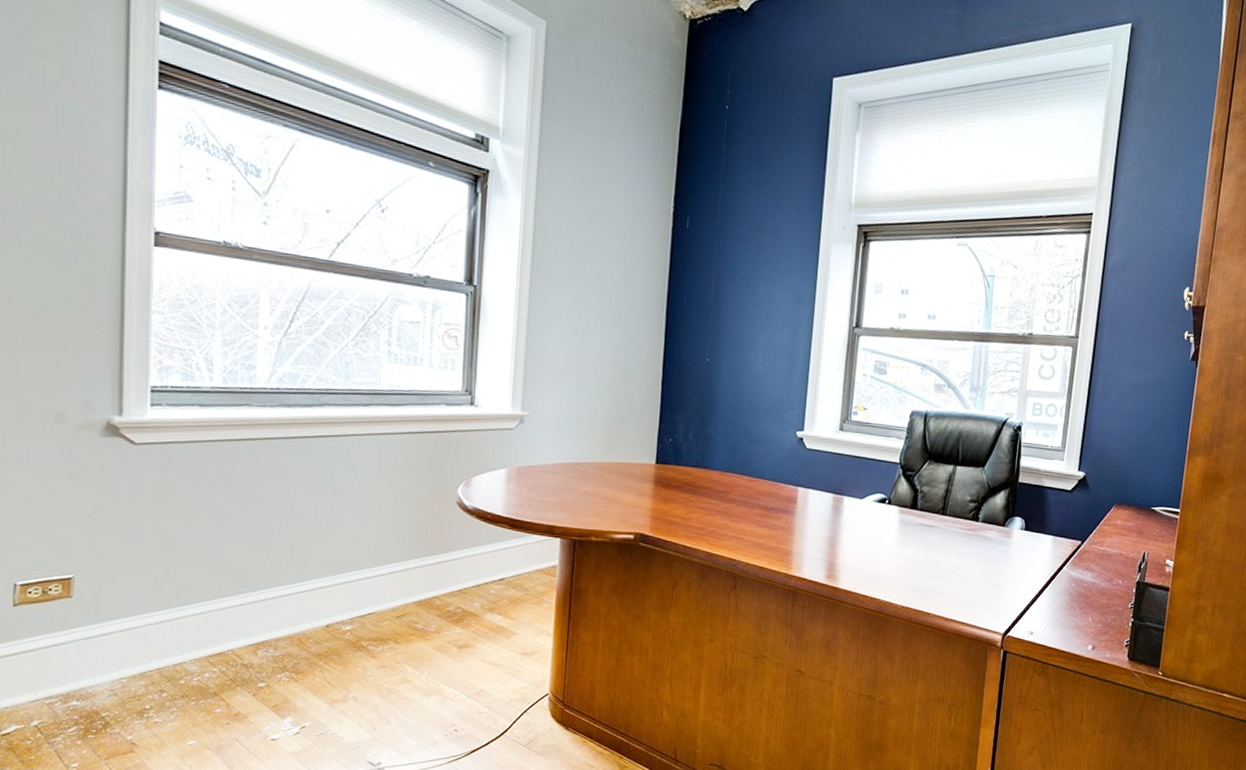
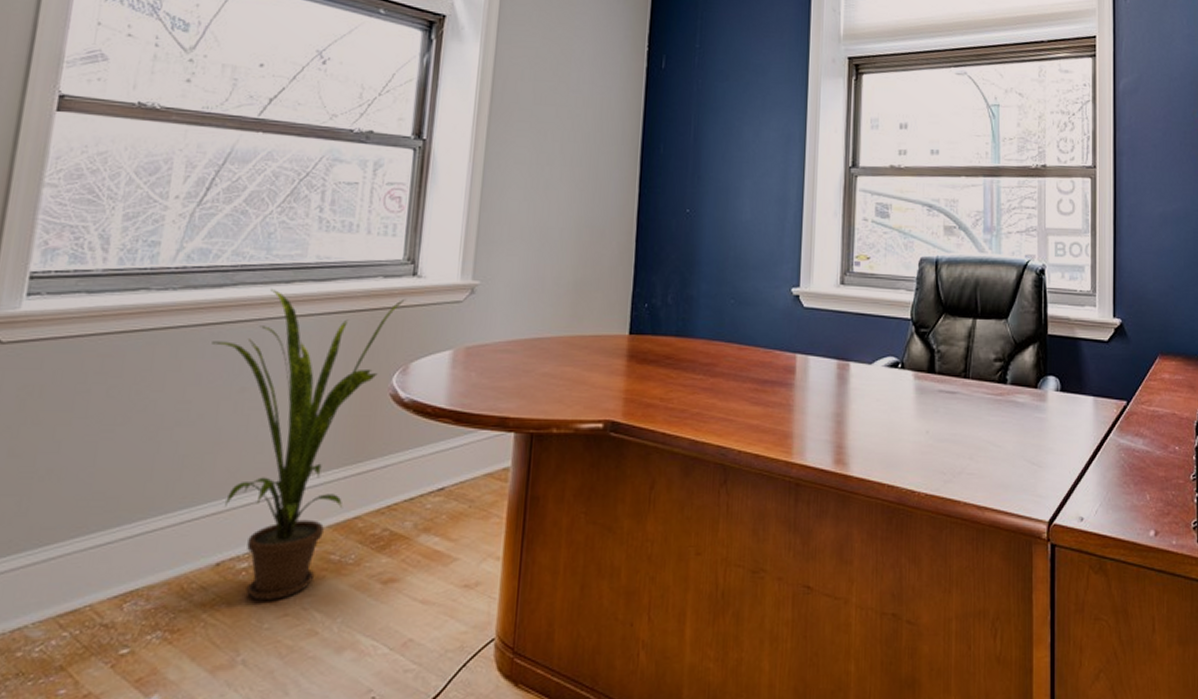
house plant: none [307,409,465,655] -> present [211,288,405,600]

